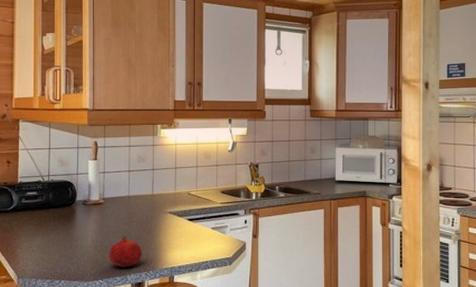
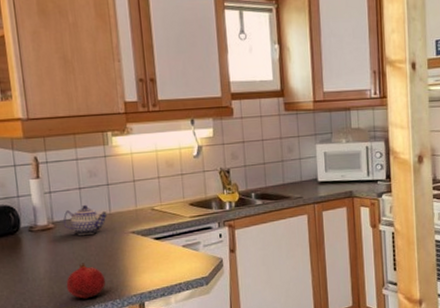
teapot: none [113,186,151,211] -> present [63,205,108,235]

